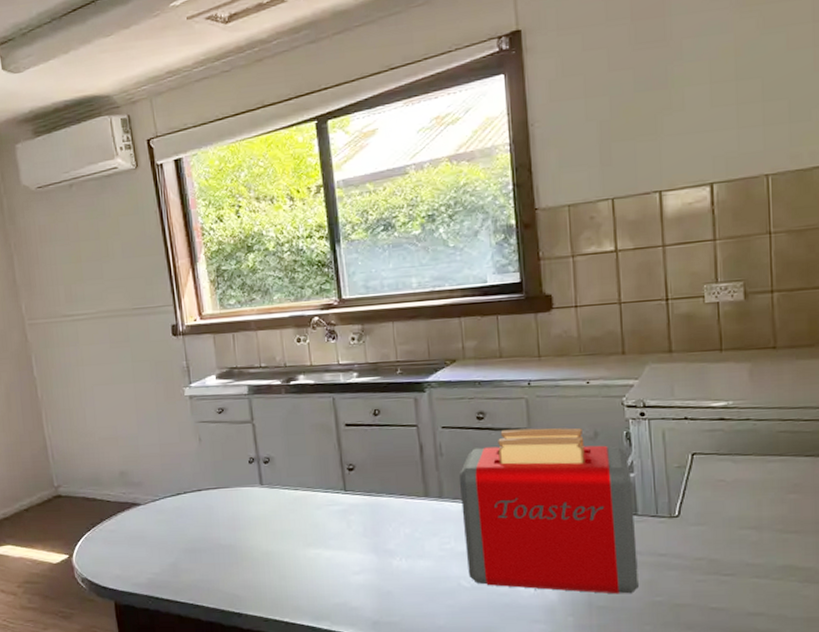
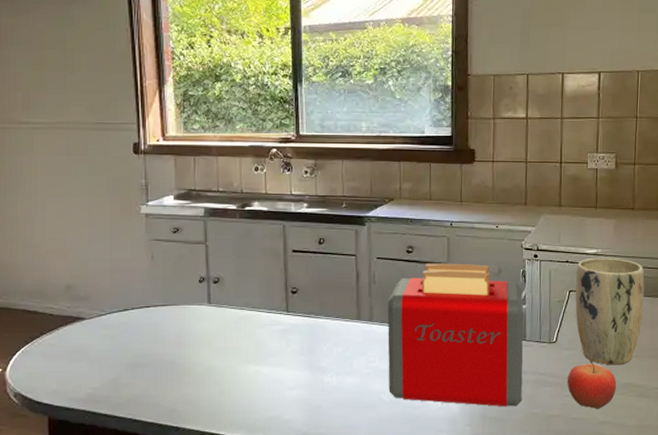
fruit: none [698,537,769,597] -> present [567,360,616,409]
plant pot: none [700,410,801,543] -> present [575,258,645,365]

